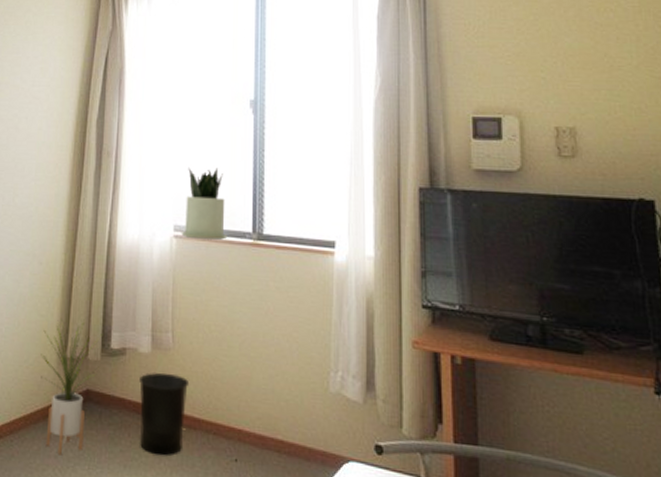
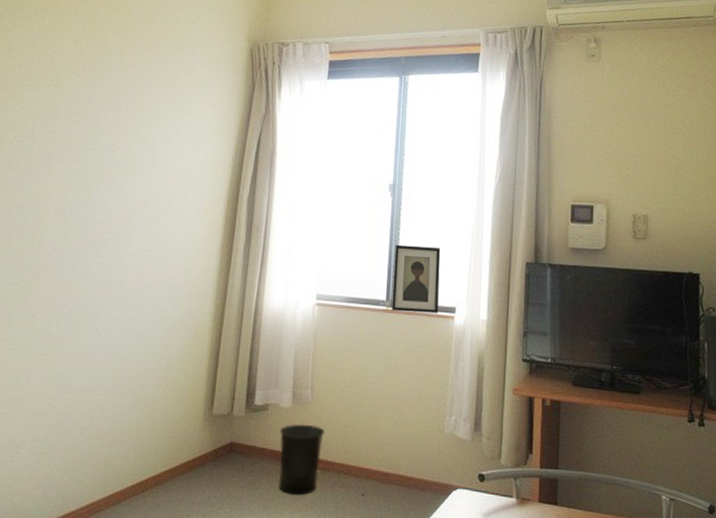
house plant: present [41,319,102,455] -> none [187,380,247,502]
planter: present [181,168,228,241] -> none [322,243,364,308]
picture frame: none [259,168,315,248] -> present [391,244,441,313]

